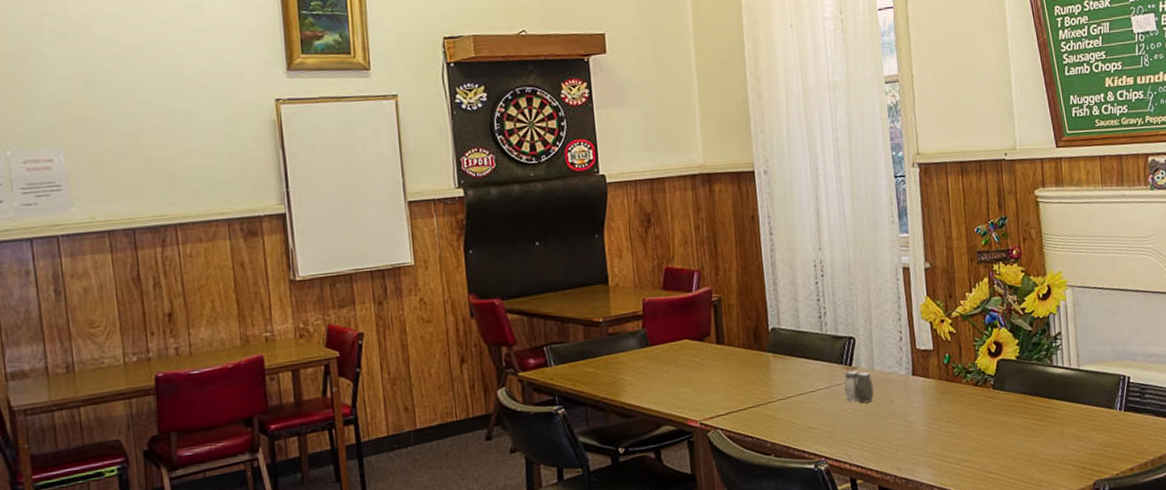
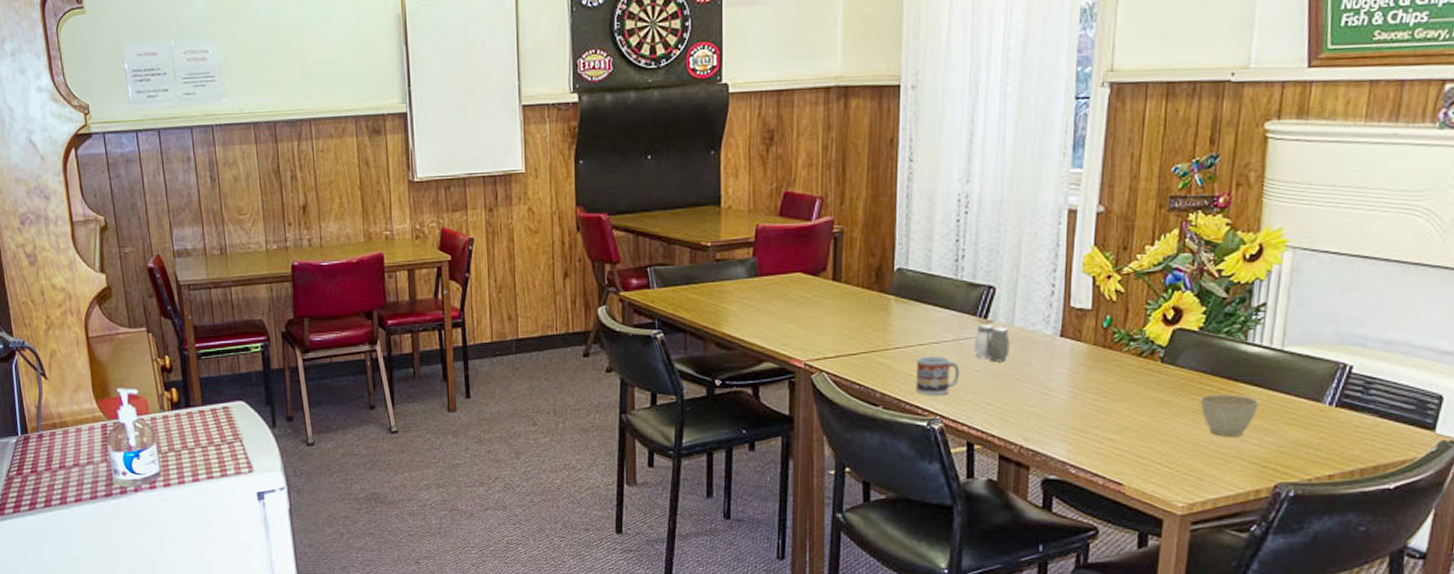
cup: none [797,403,837,440] -> present [915,356,960,395]
cup: none [1027,409,1071,447] -> present [1200,394,1259,437]

